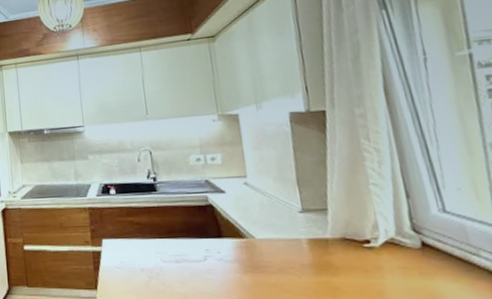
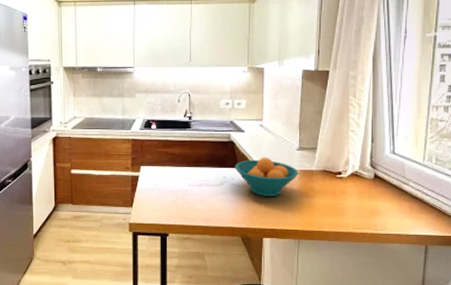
fruit bowl: none [218,223,308,275] -> present [234,157,299,196]

